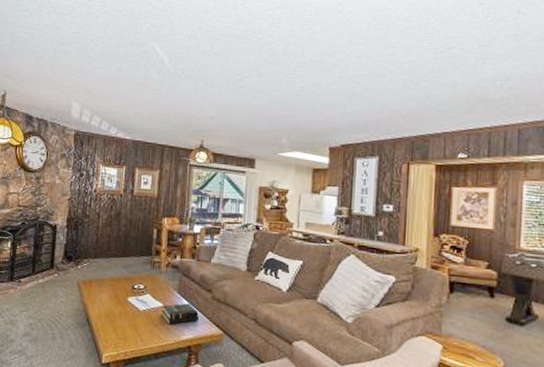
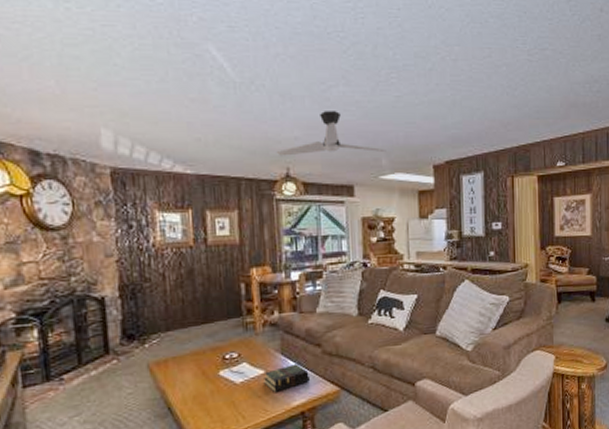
ceiling fan: none [195,97,287,132] -> present [277,111,386,156]

